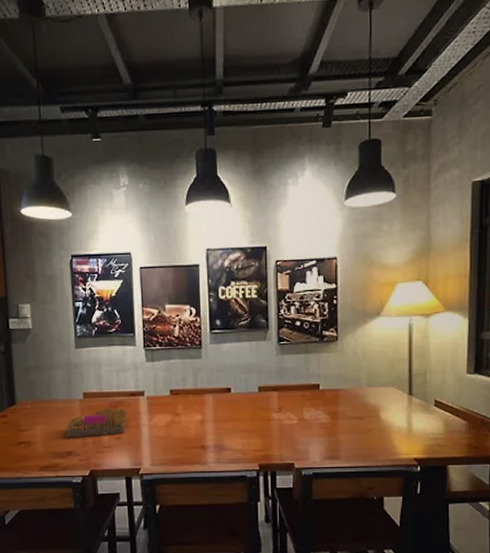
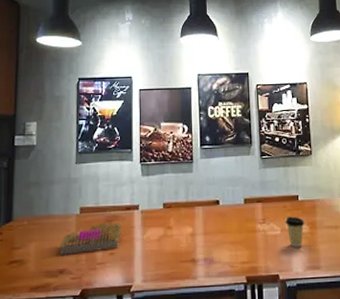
coffee cup: none [303,406,325,437] -> present [285,216,305,248]

